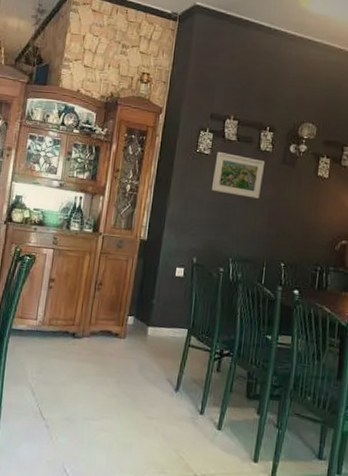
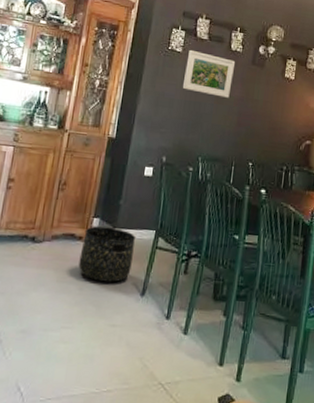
basket: none [115,324,169,378] -> present [78,226,136,283]

